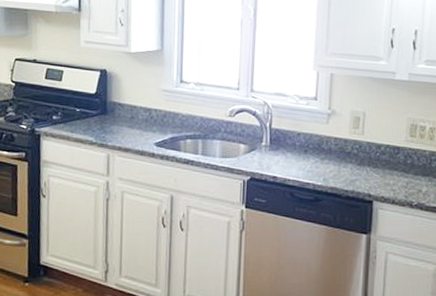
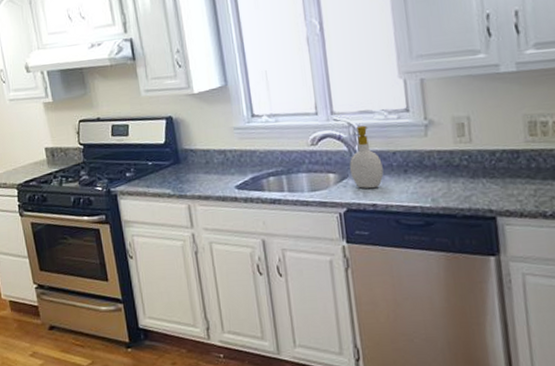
soap bottle: none [258,105,287,163] -> present [349,125,384,189]

